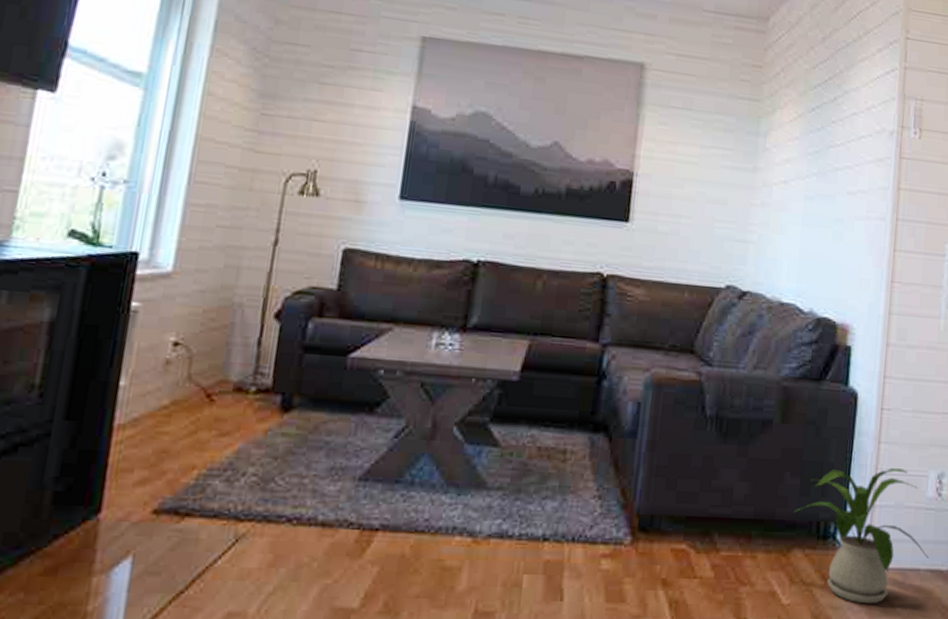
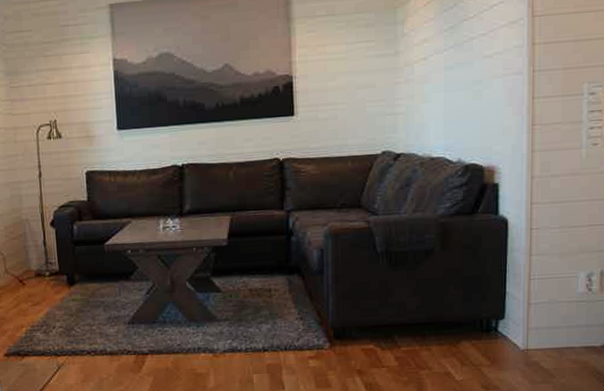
house plant: present [794,468,929,605] -> none [459,273,583,376]

